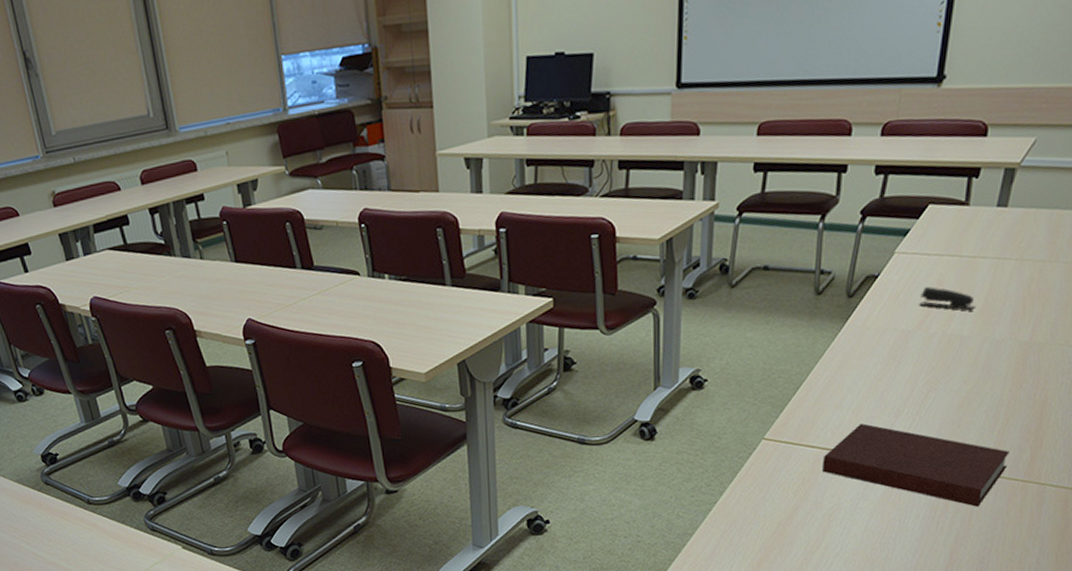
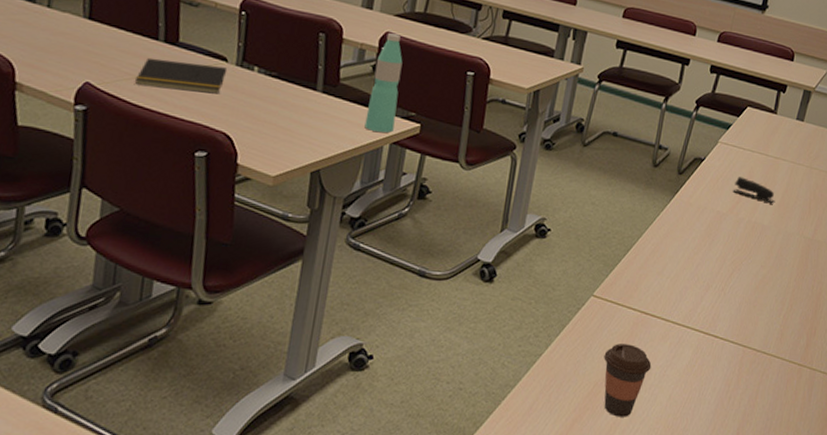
notepad: none [287,281,362,313] -> present [135,57,228,94]
water bottle: none [497,212,527,315] -> present [364,33,403,133]
coffee cup: none [785,482,840,553] -> present [604,344,652,417]
notebook: present [823,423,1010,507] -> none [640,293,791,385]

